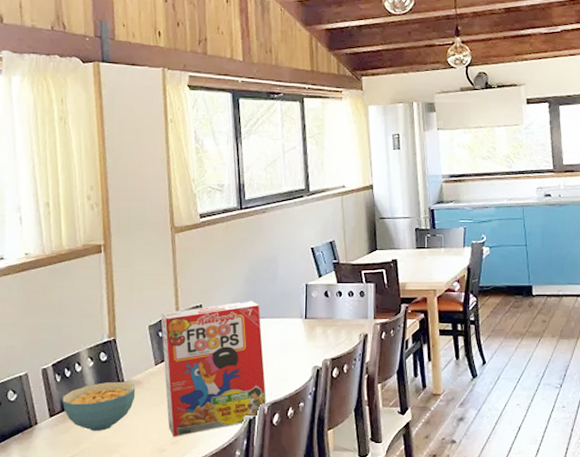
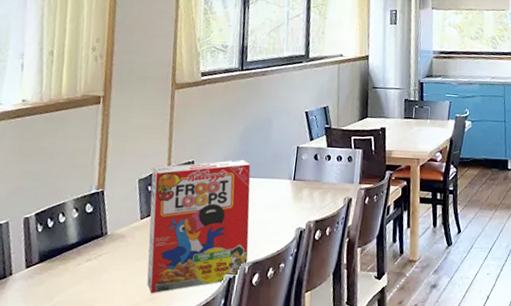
cereal bowl: present [62,381,136,431] -> none [41,234,118,285]

